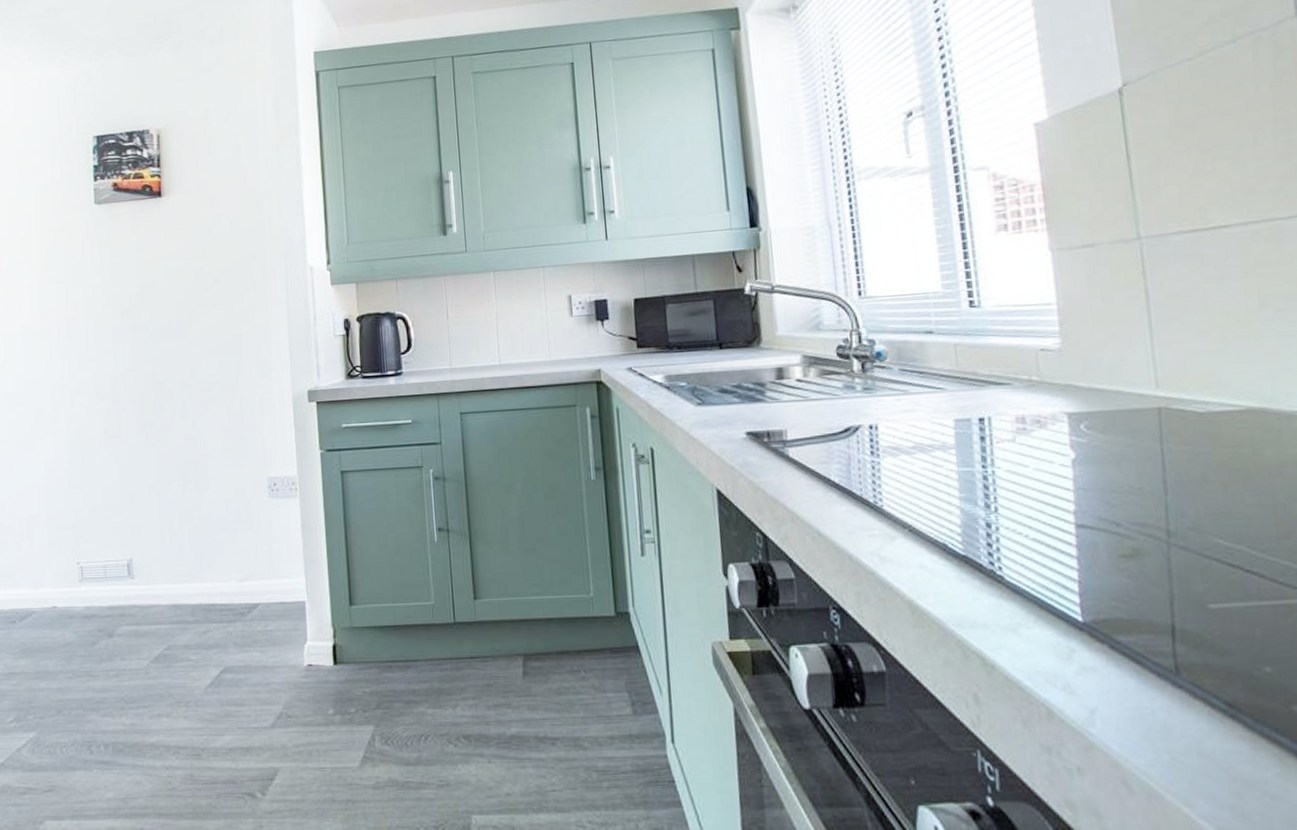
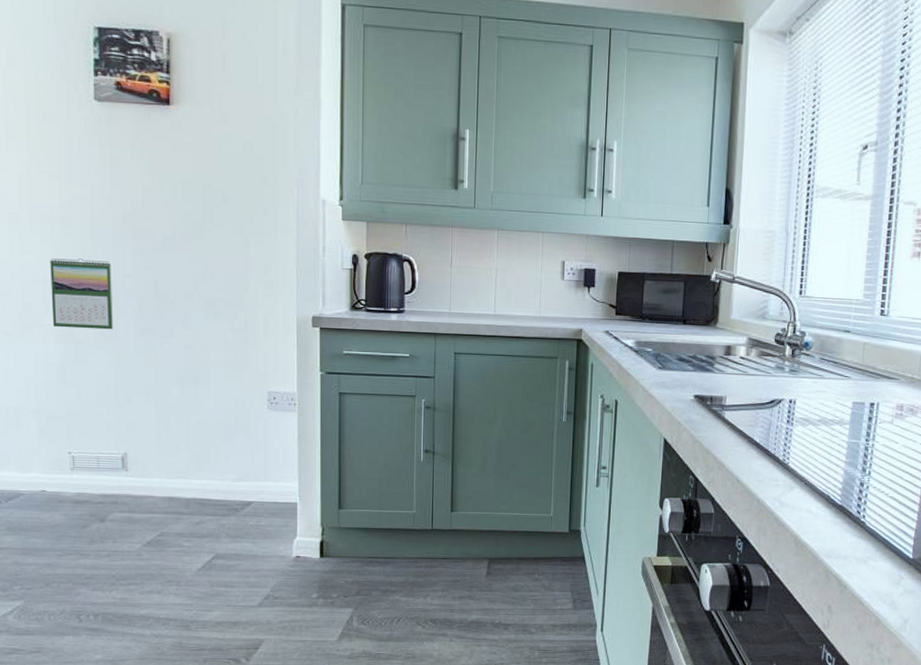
calendar: none [58,358,117,432] -> present [50,258,114,330]

